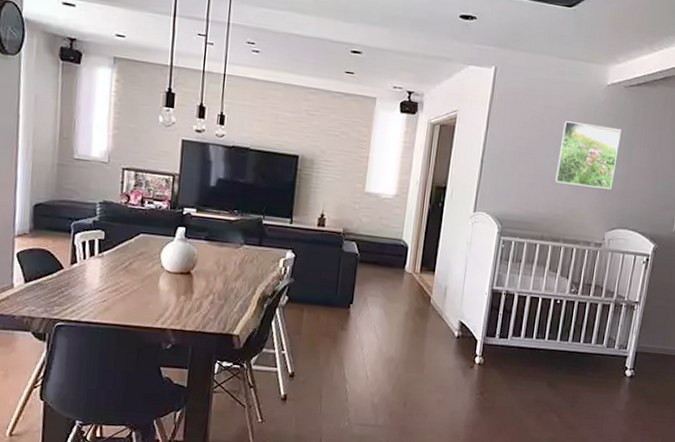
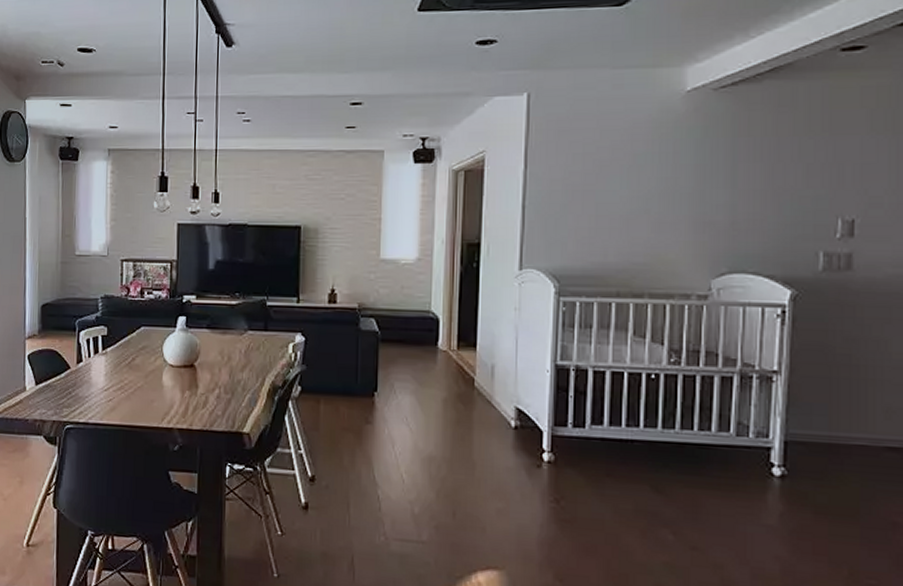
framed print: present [554,121,621,190] -> none [626,143,716,223]

